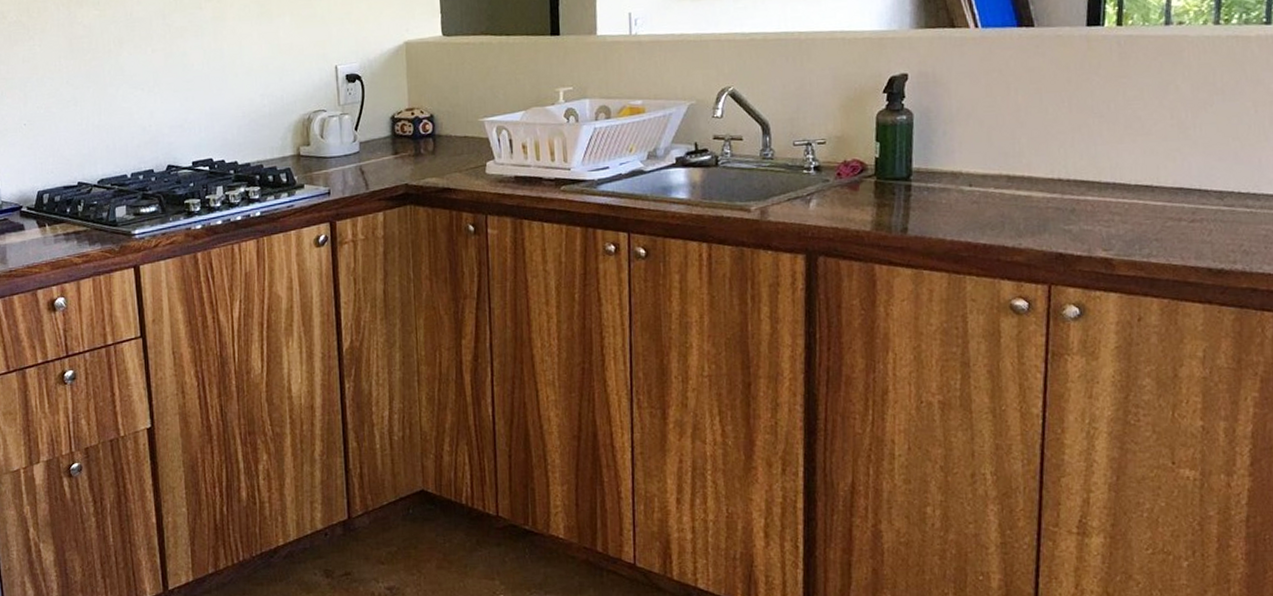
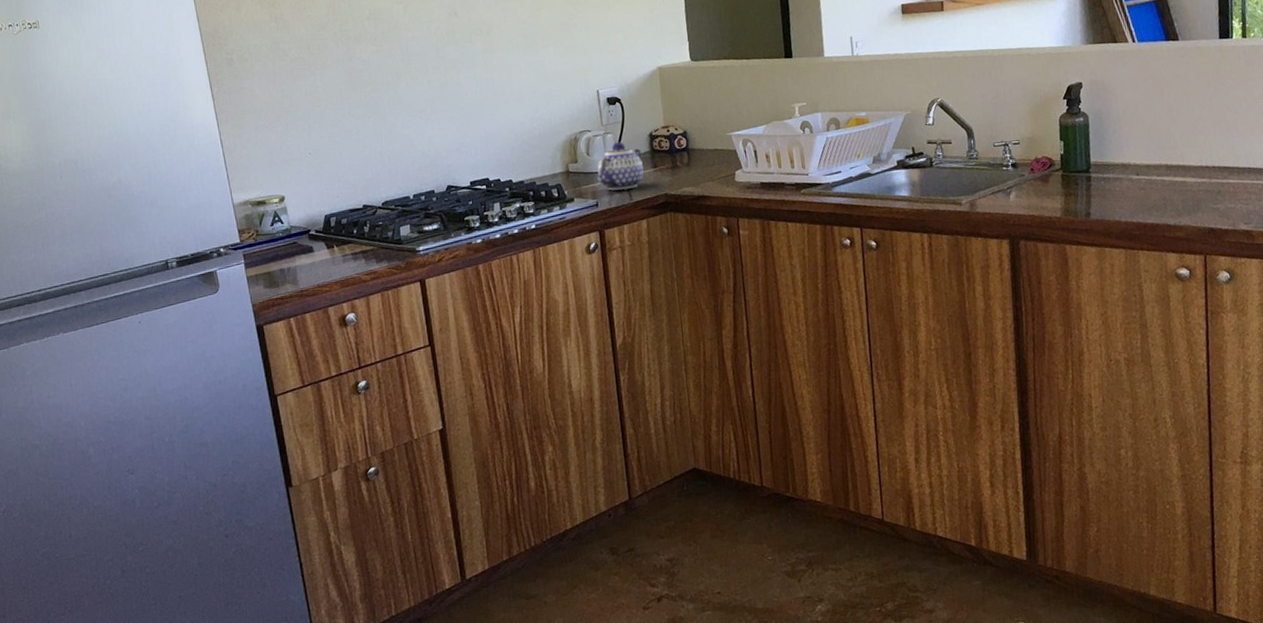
teapot: none [330,124,384,178] -> present [597,142,644,191]

